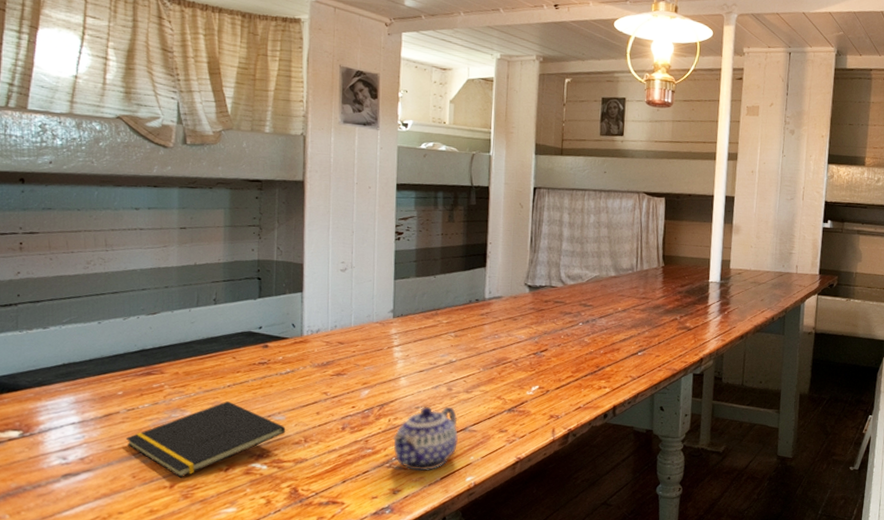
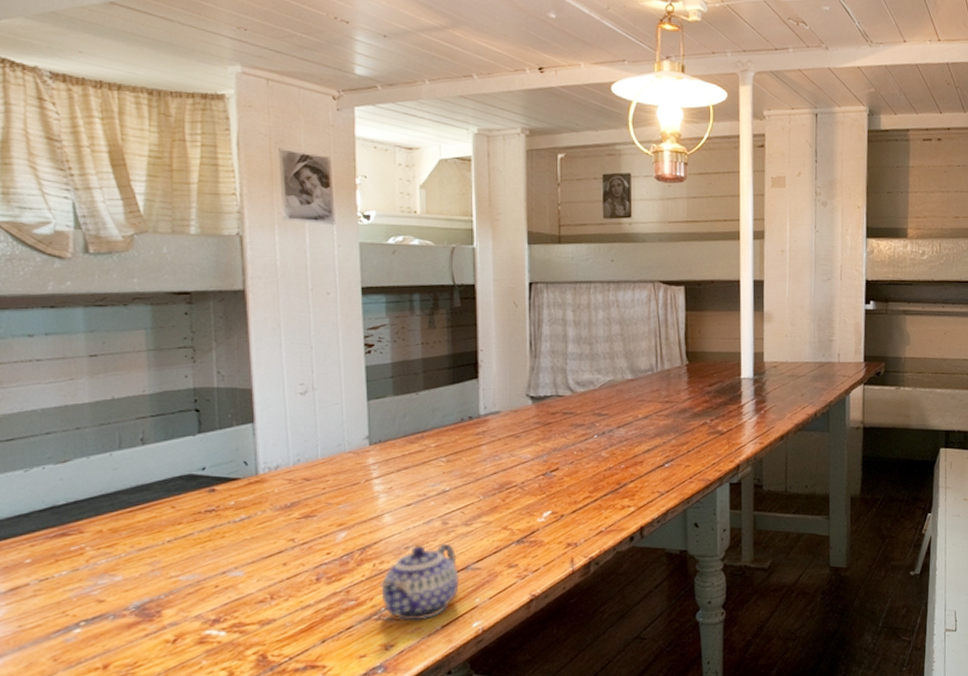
notepad: present [125,401,286,478] -> none [40,559,246,656]

